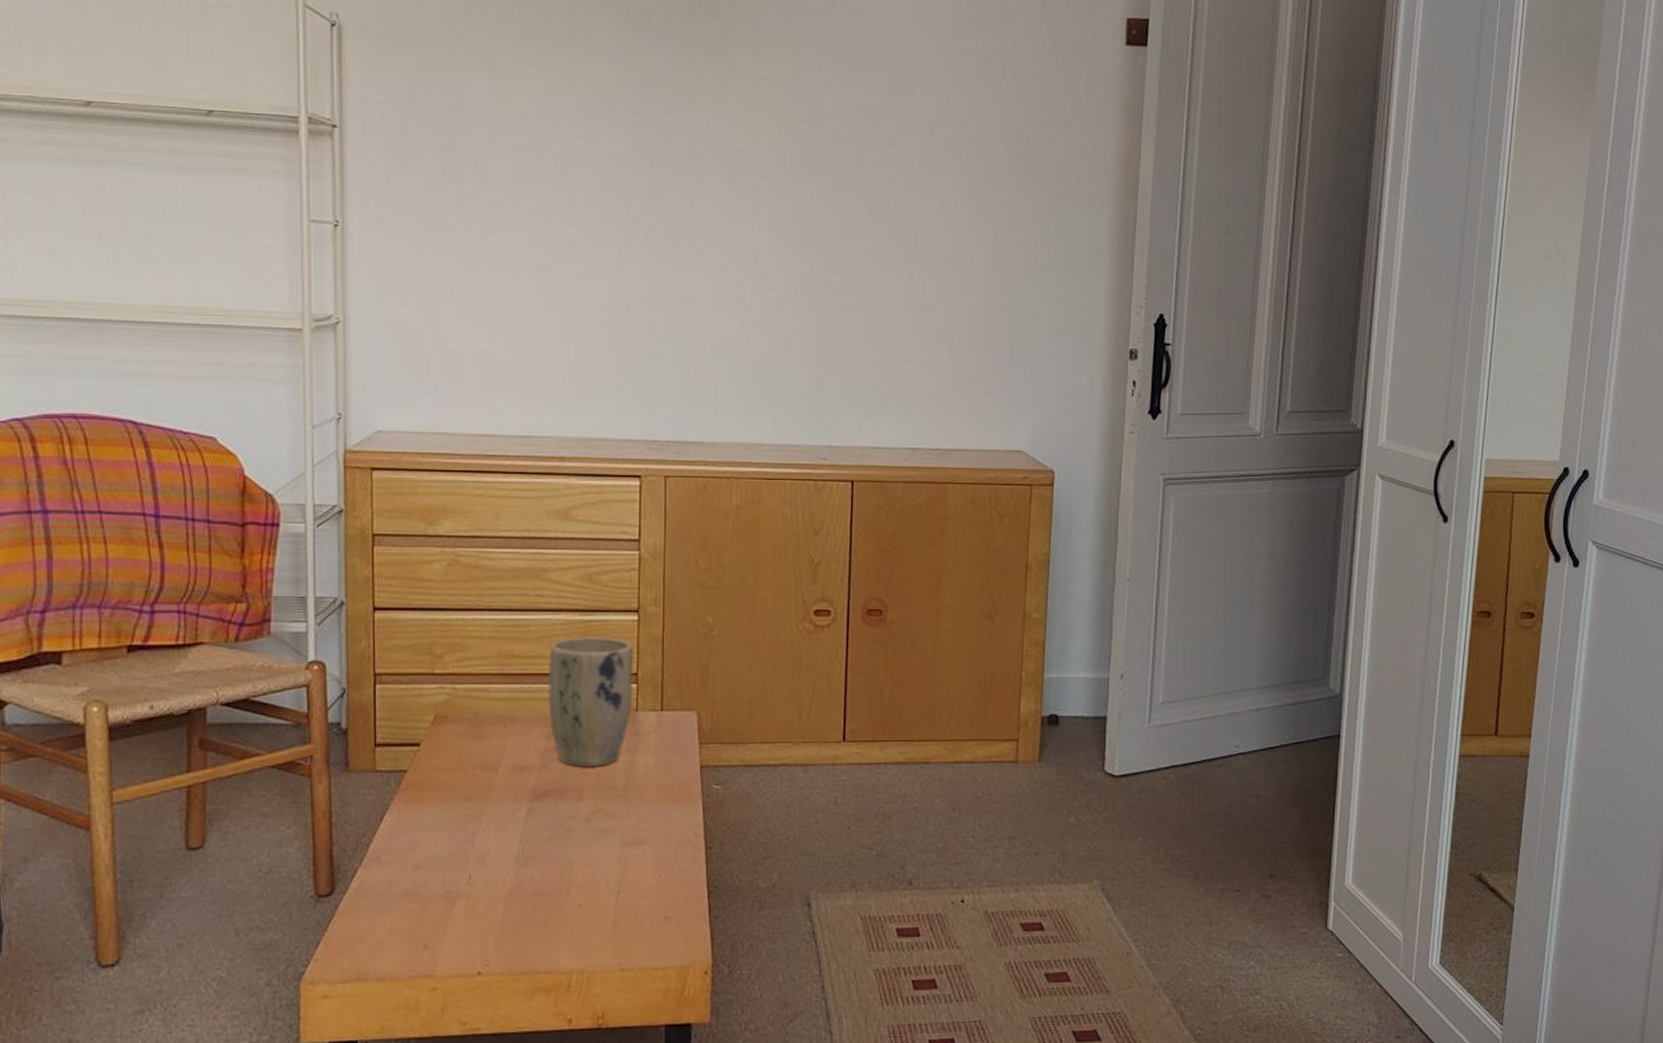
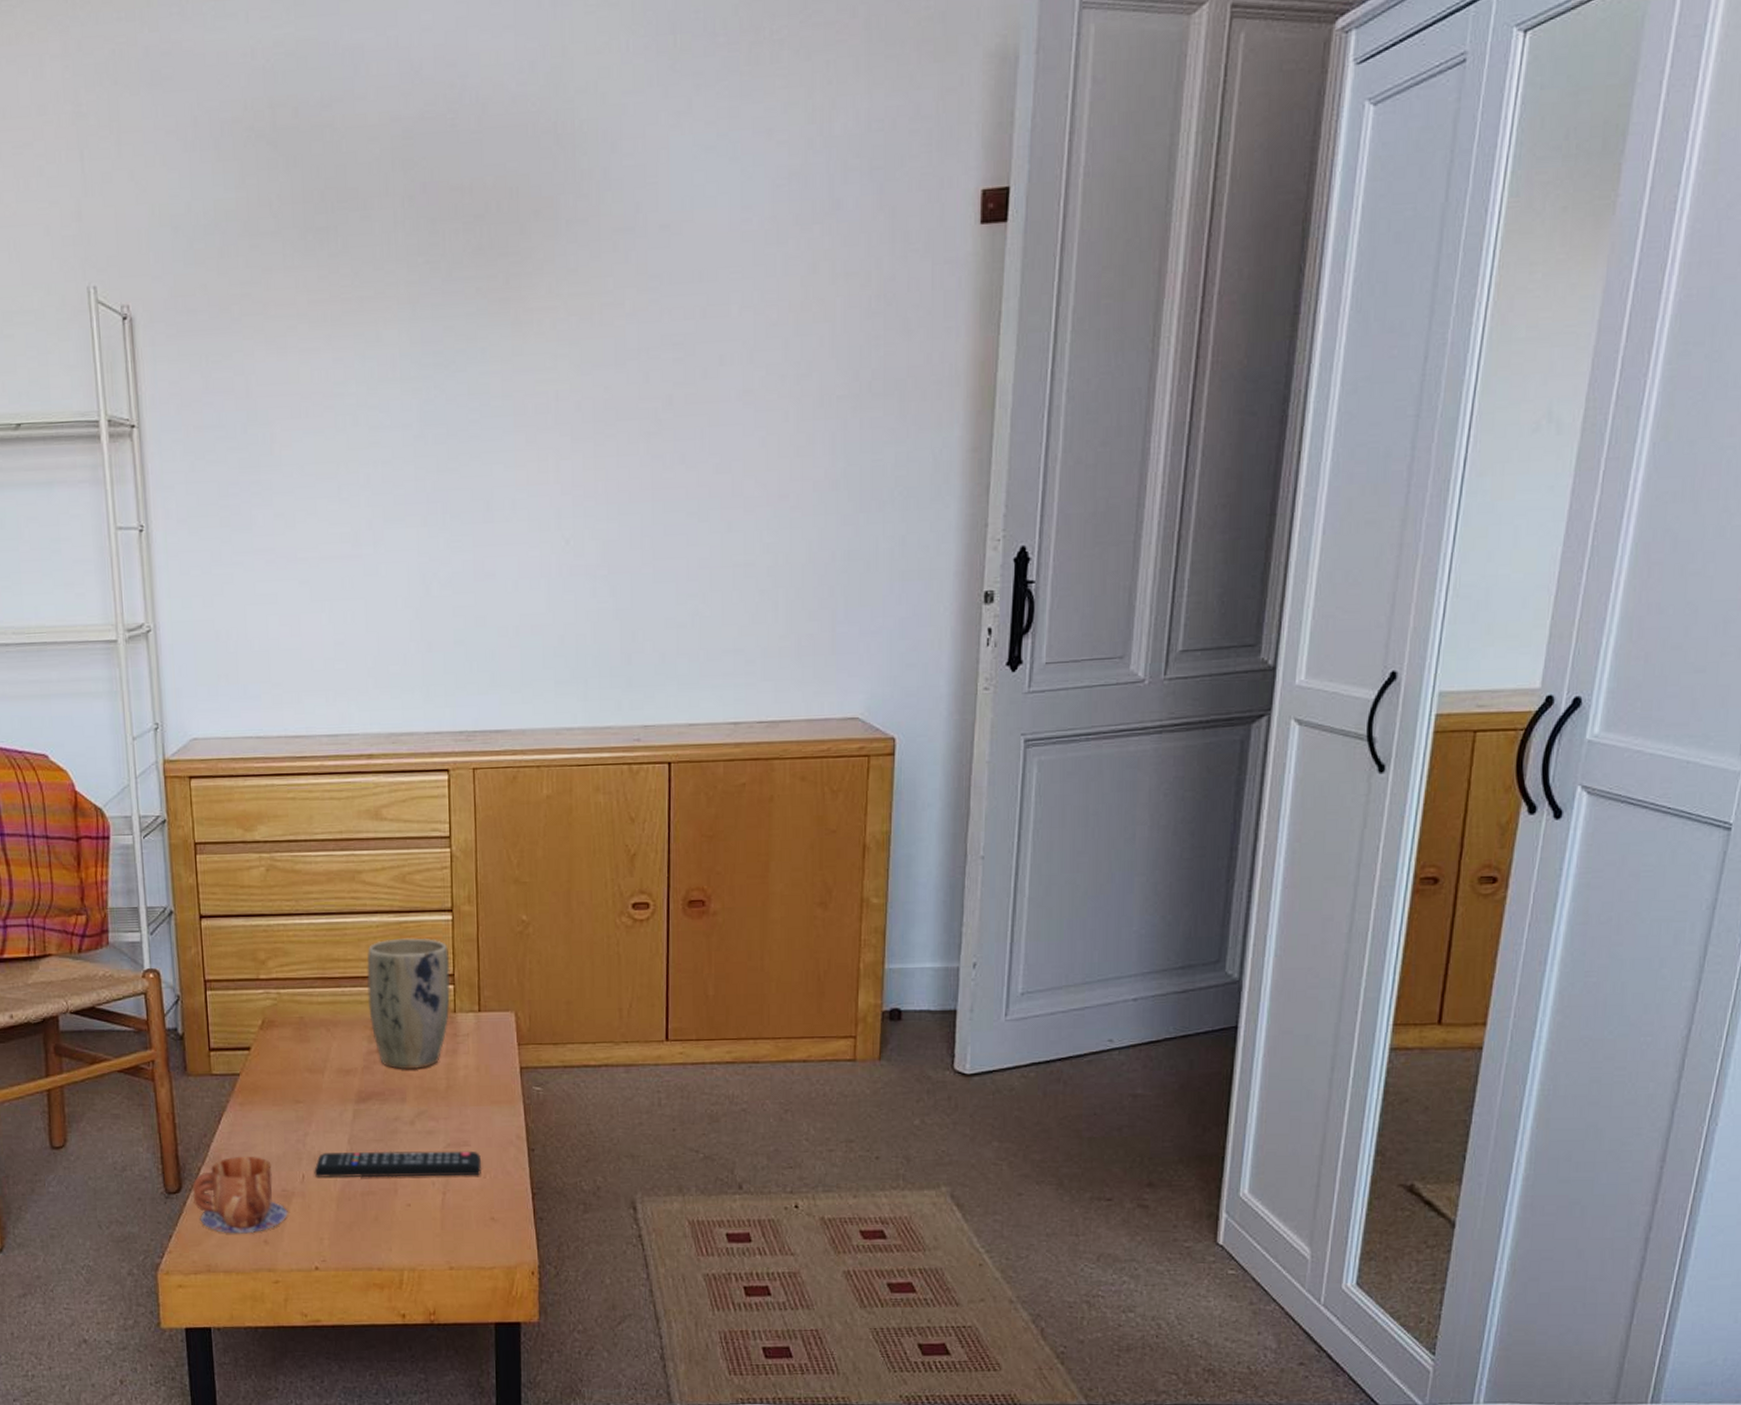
mug: none [346,856,451,939] -> present [192,1156,288,1234]
remote control: none [482,849,659,878] -> present [314,1150,482,1178]

